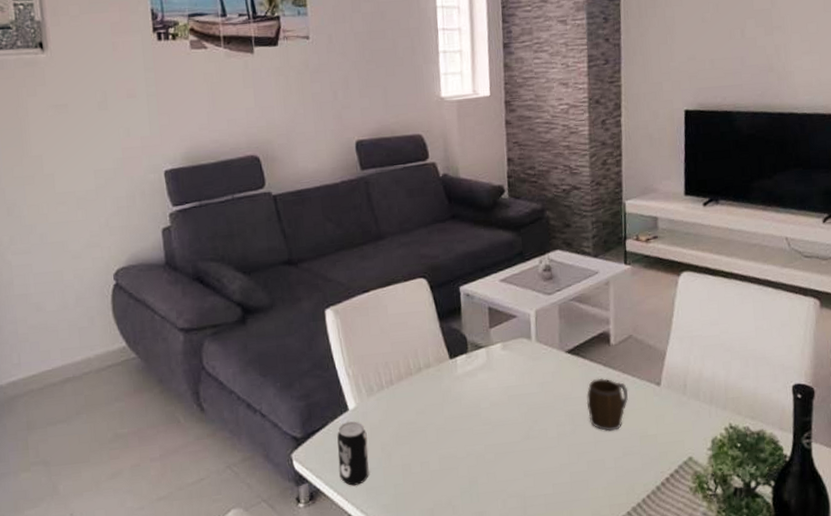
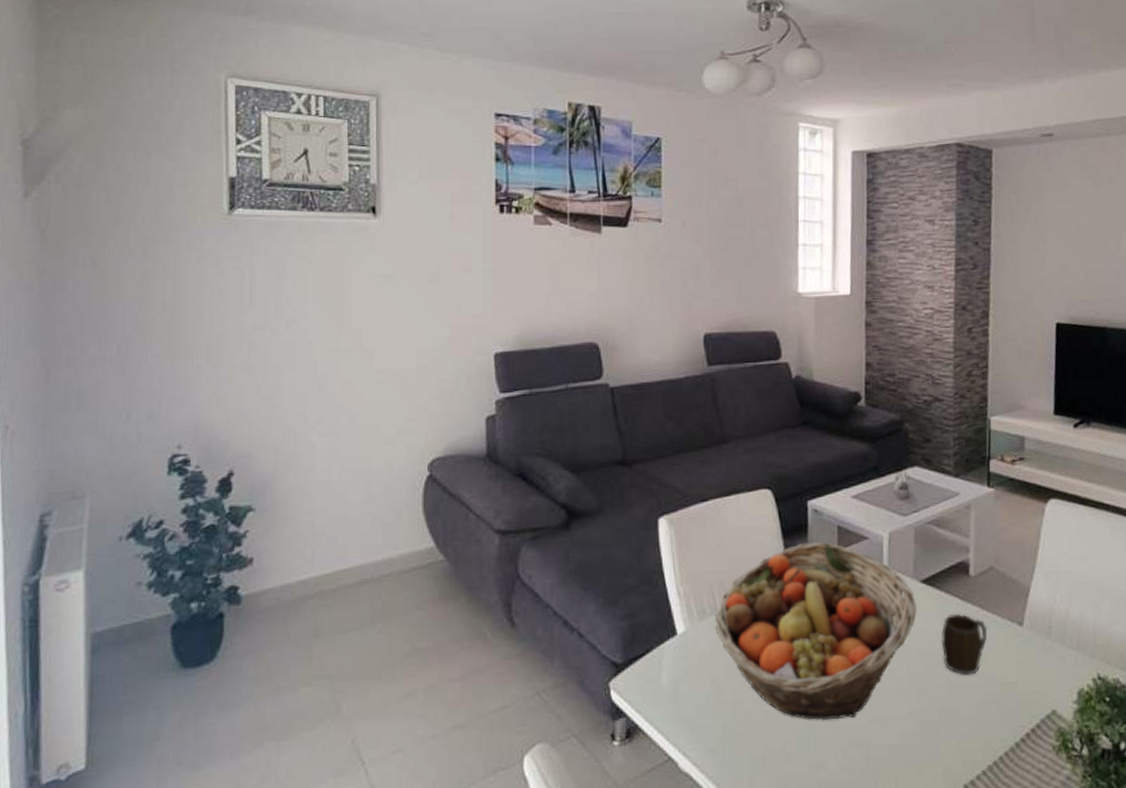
beverage can: present [337,421,369,486] -> none [661,648,696,723]
fruit basket: none [381,322,564,477] -> present [714,542,917,721]

